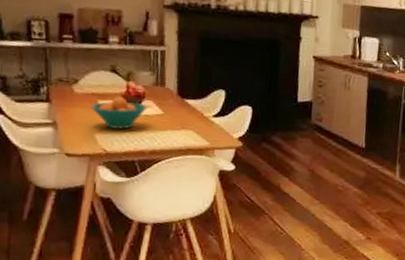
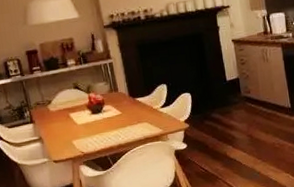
fruit bowl: present [90,96,148,129] -> none [64,107,108,134]

